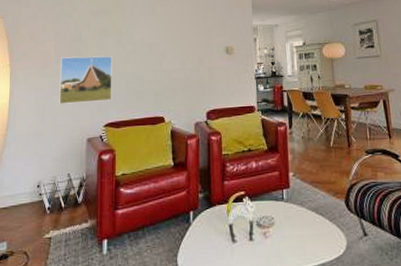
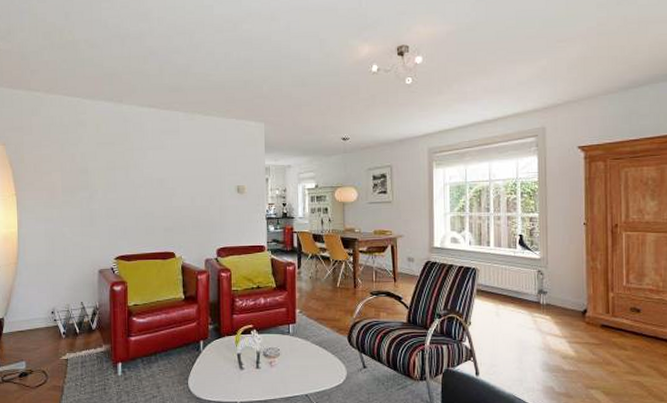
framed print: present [59,56,112,104] -> none [68,189,122,236]

